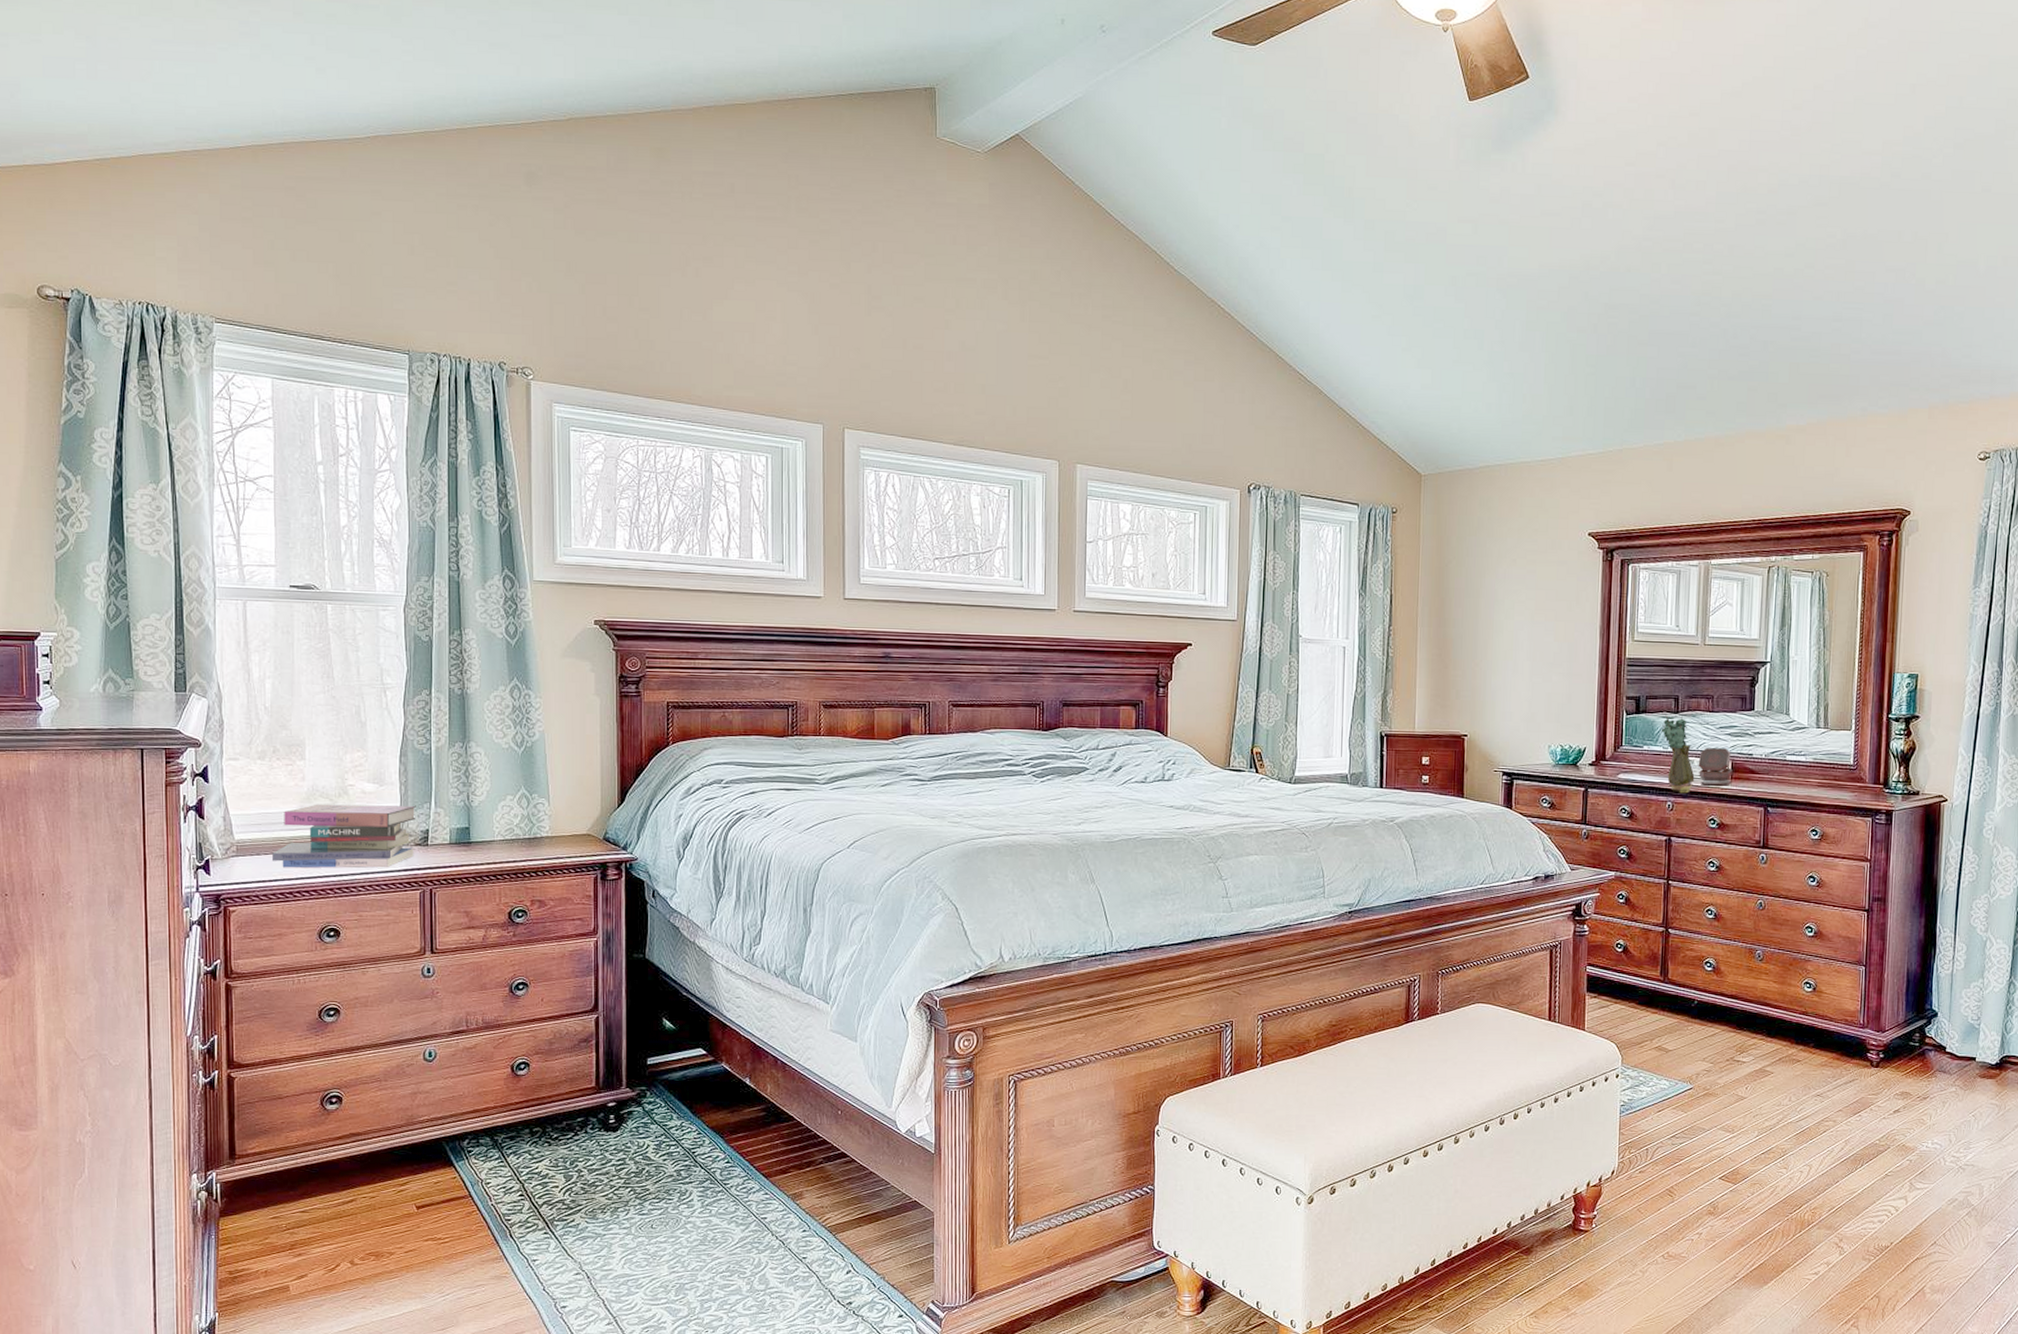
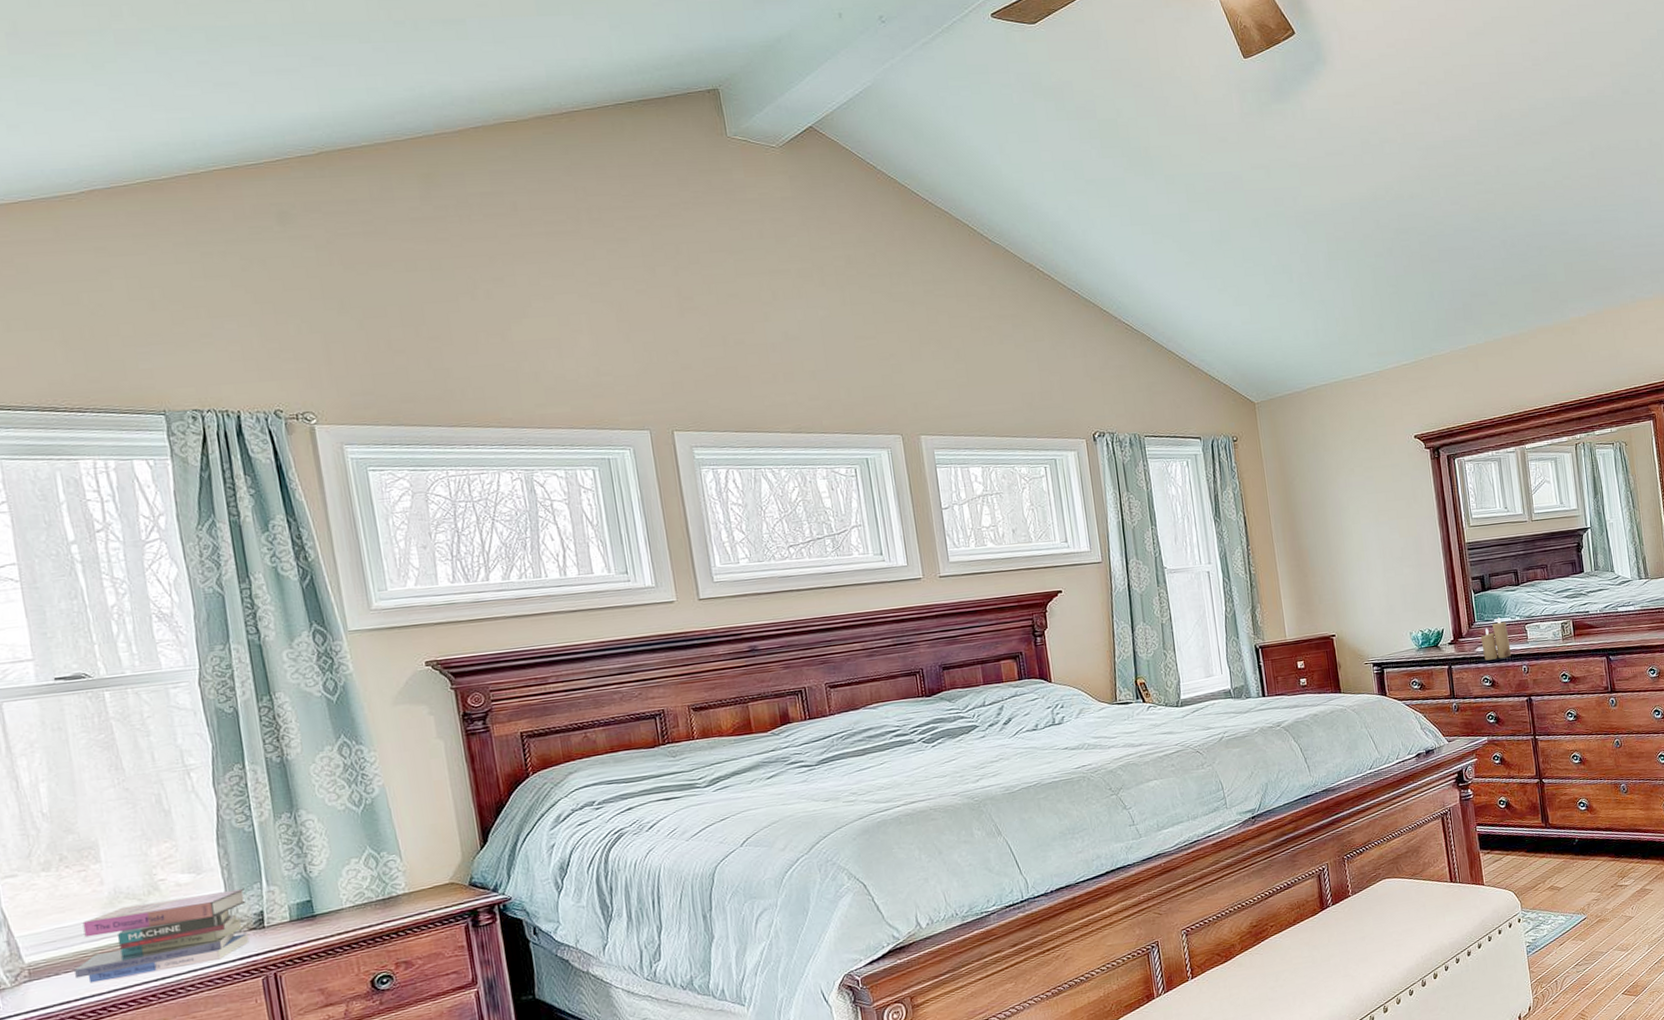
candle: none [1625,745,1657,790] -> present [1480,617,1512,661]
vase: present [1661,715,1695,794] -> none [1506,588,1543,657]
jewelry box: present [1698,748,1733,787] -> none [1543,610,1575,647]

